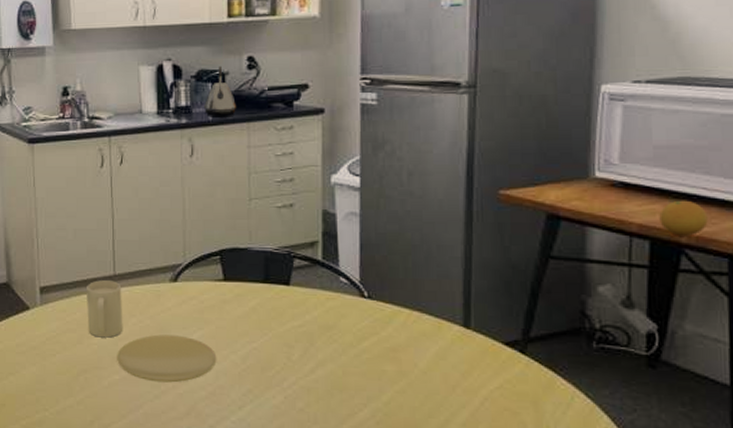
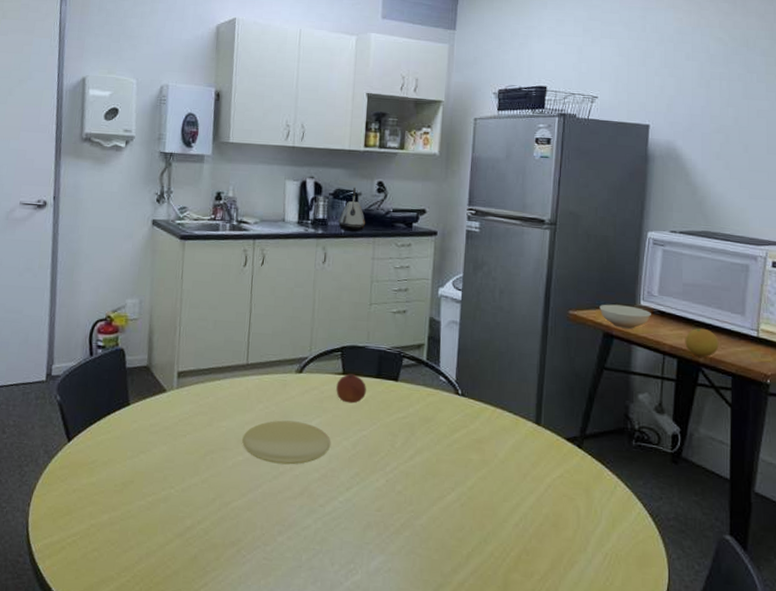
mug: present [87,280,123,338] -> none [218,368,253,422]
fruit: none [218,280,253,313] -> present [336,374,366,404]
bowl: none [540,179,611,207] -> present [599,304,651,329]

